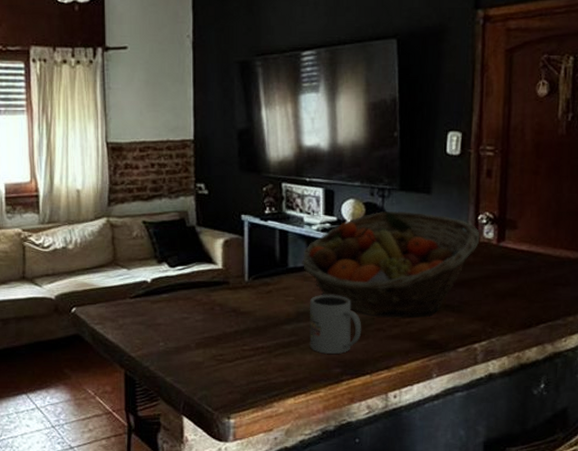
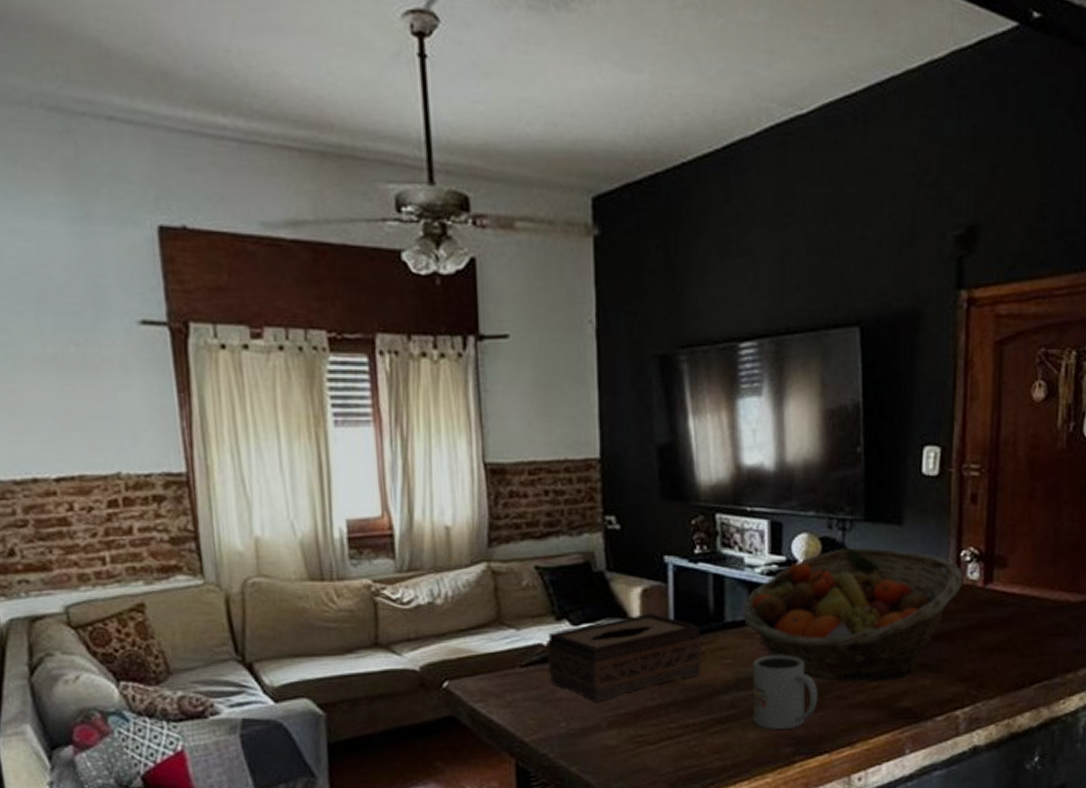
tissue box: none [150,259,270,328] -> present [547,612,702,703]

